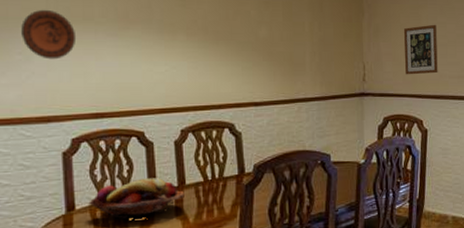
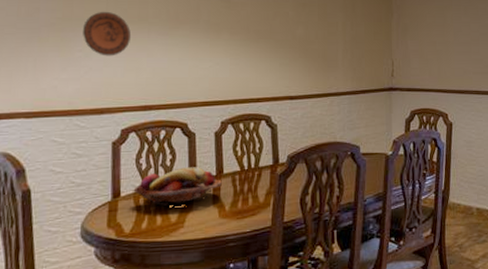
picture frame: present [403,24,438,75] -> none [429,23,462,71]

